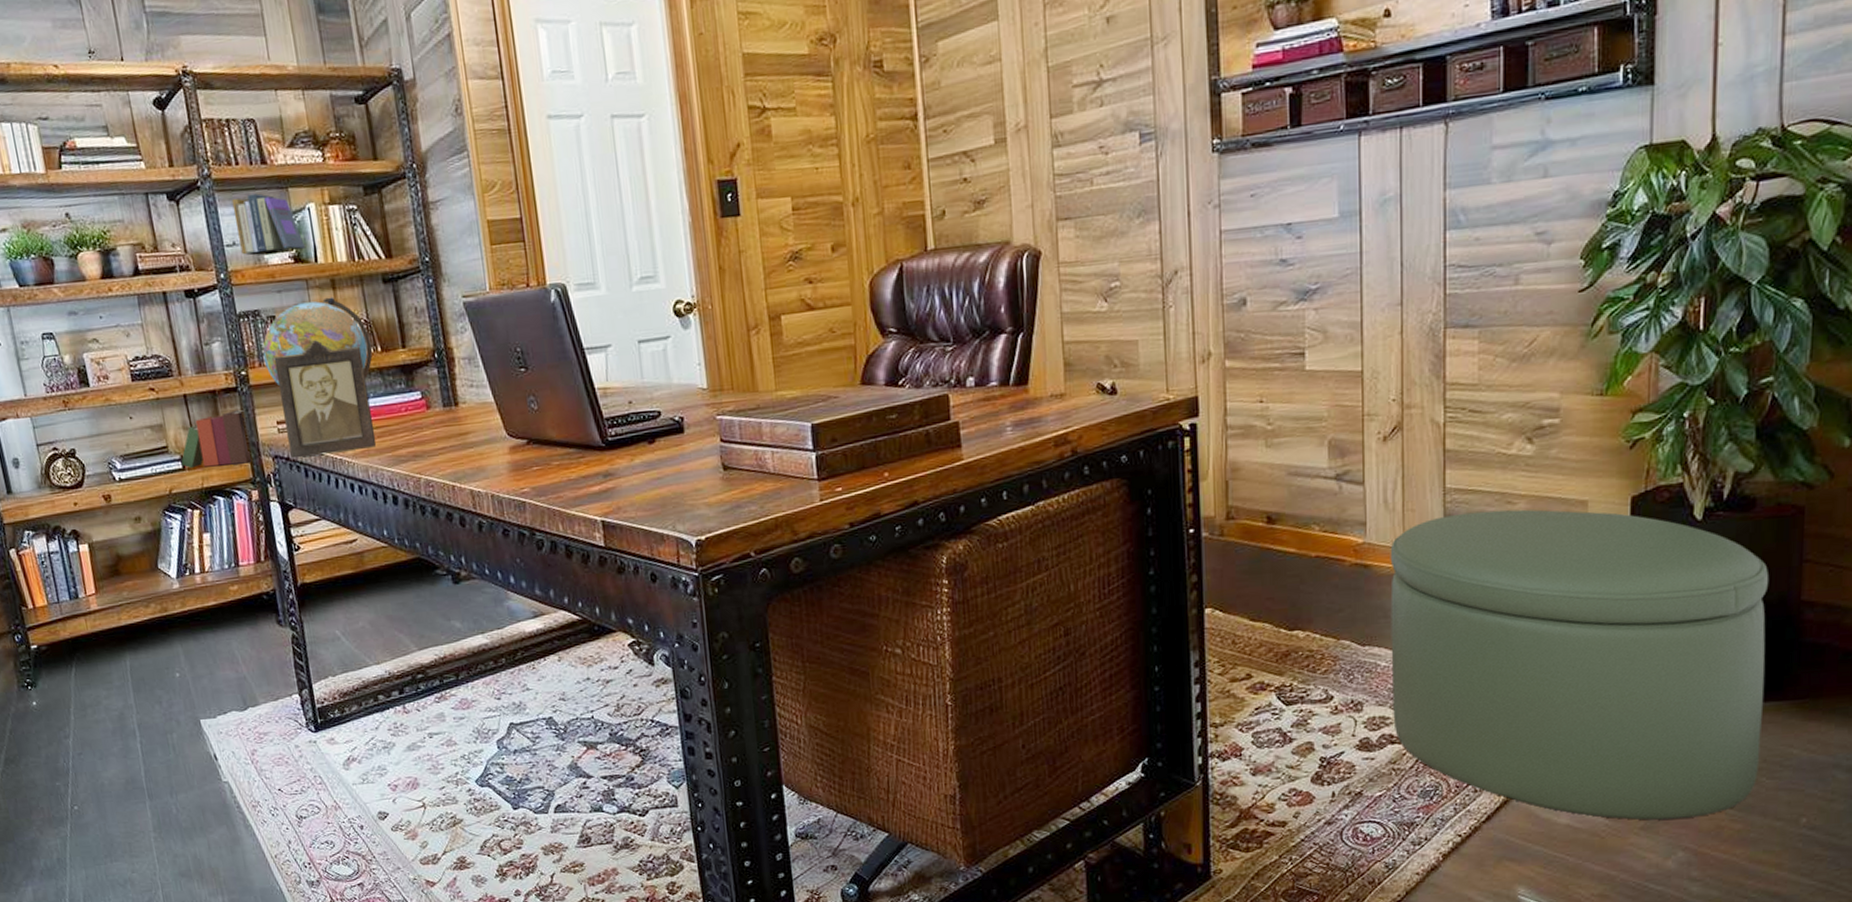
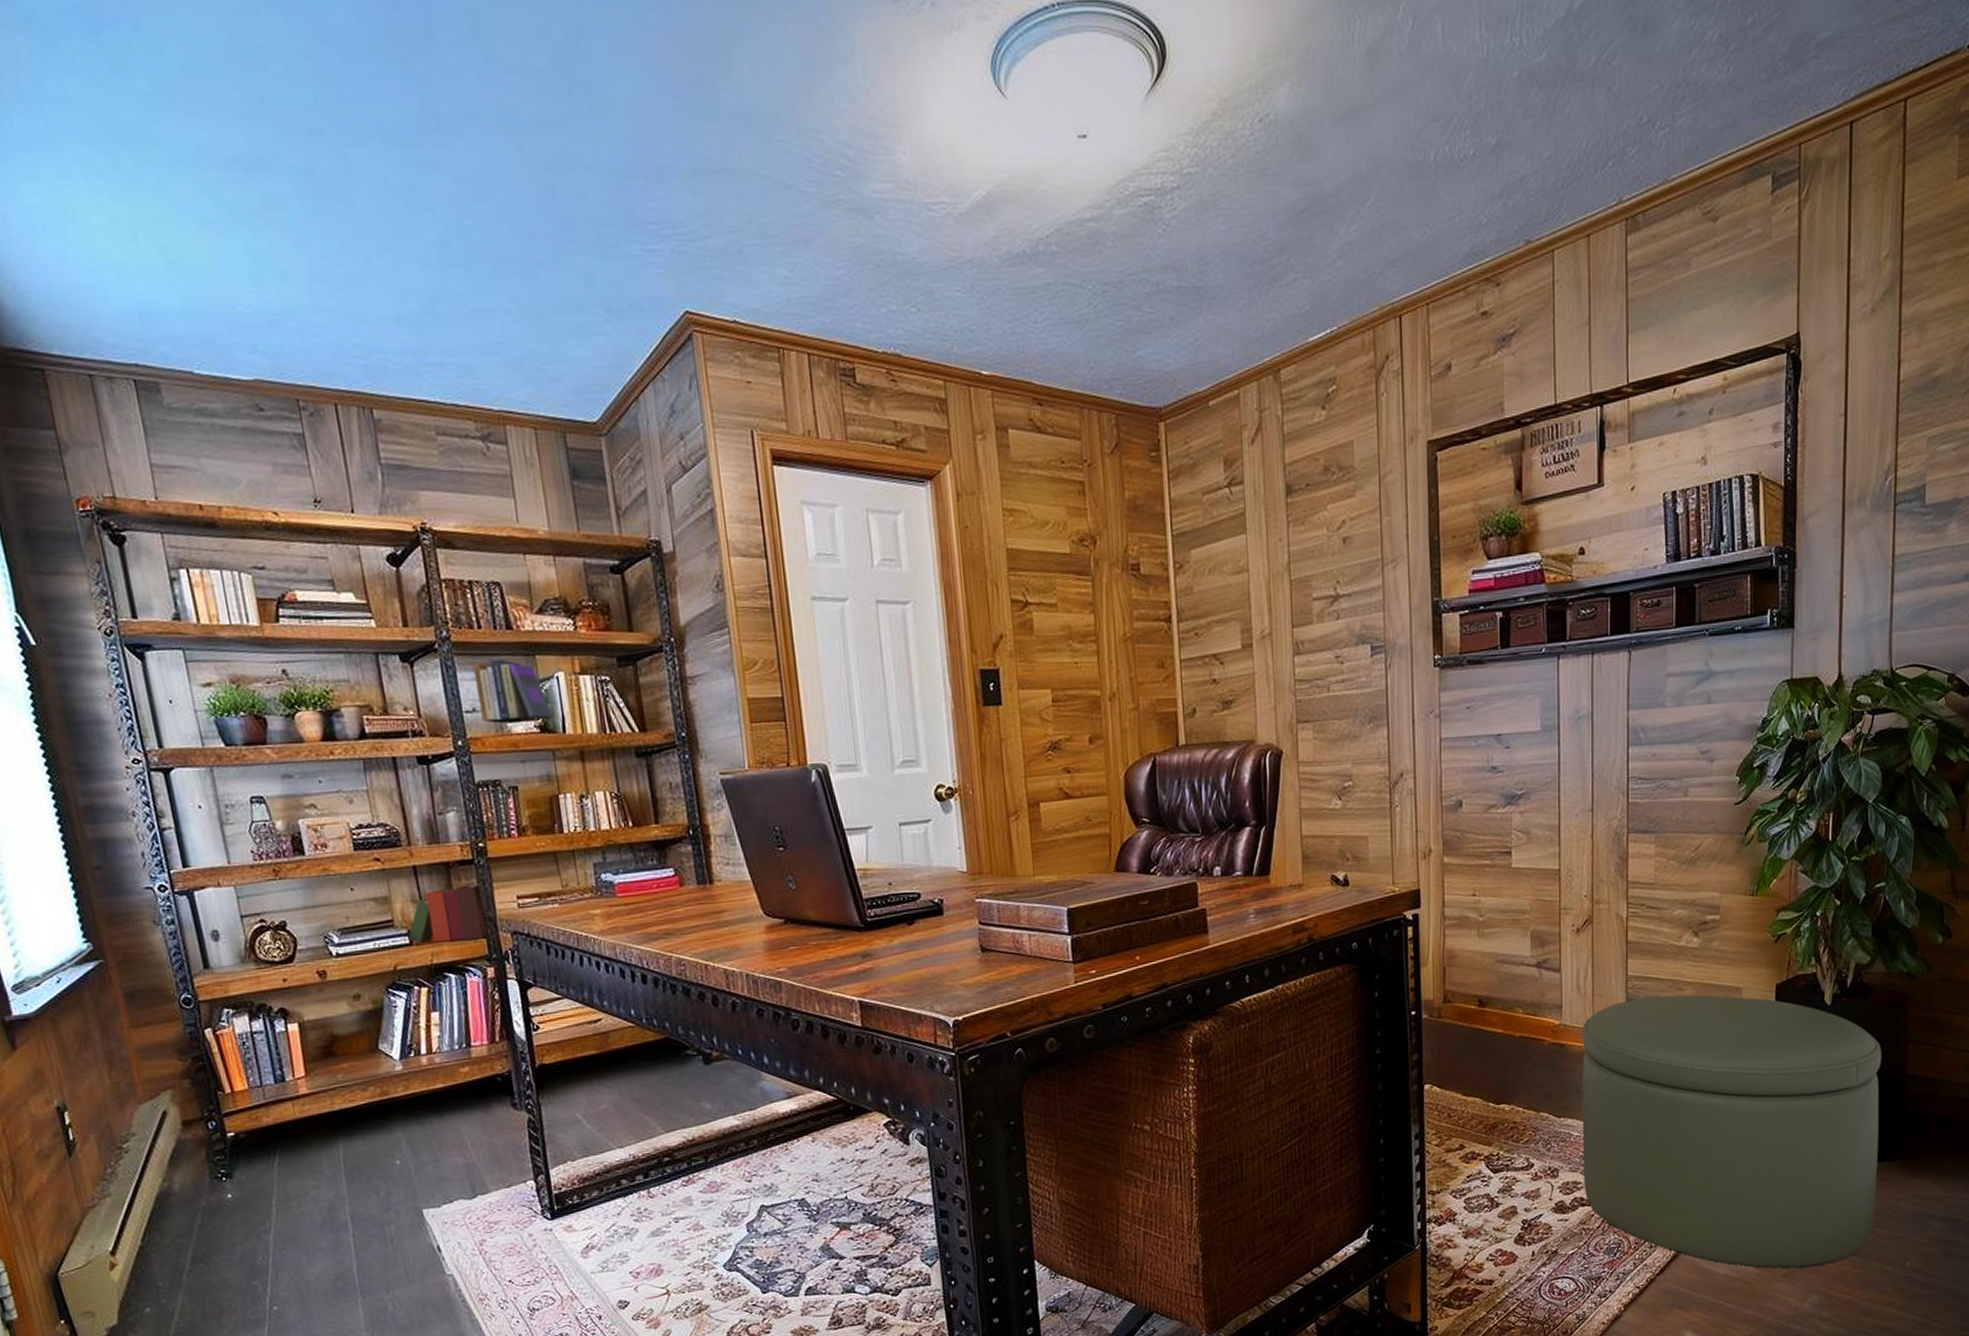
globe: present [262,297,373,385] -> none [503,769,624,859]
photo frame: present [273,340,377,459] -> none [515,813,626,935]

